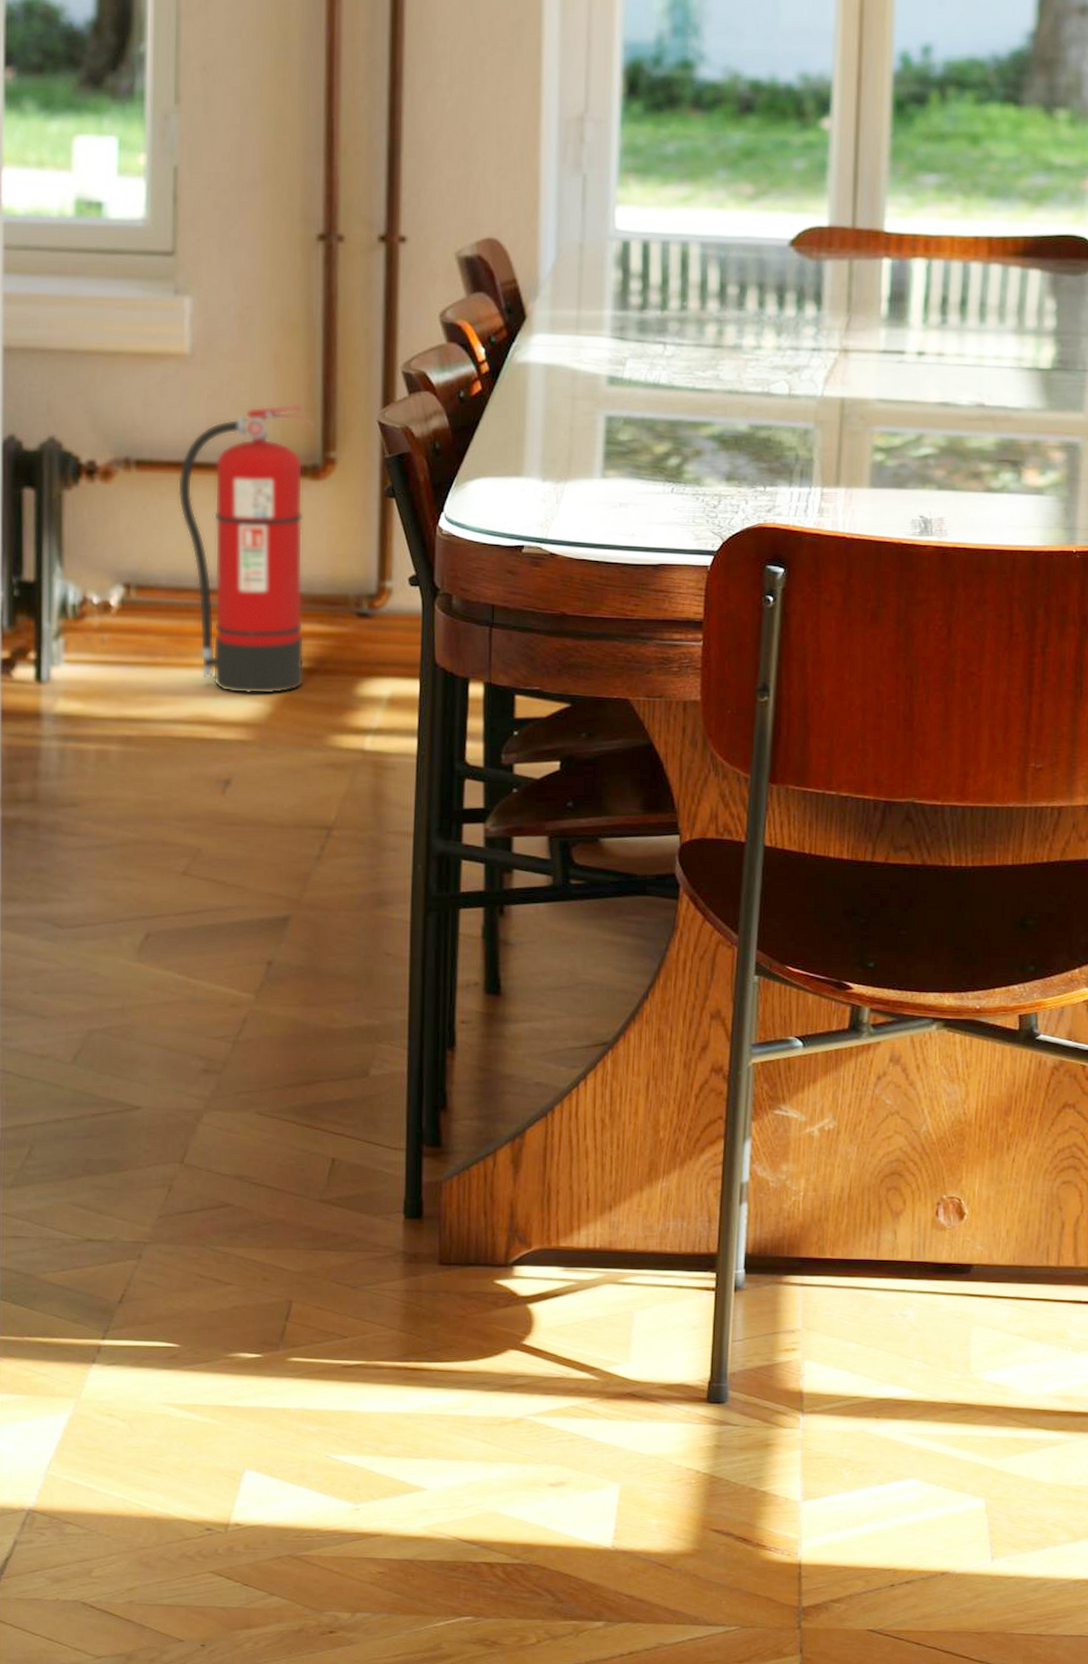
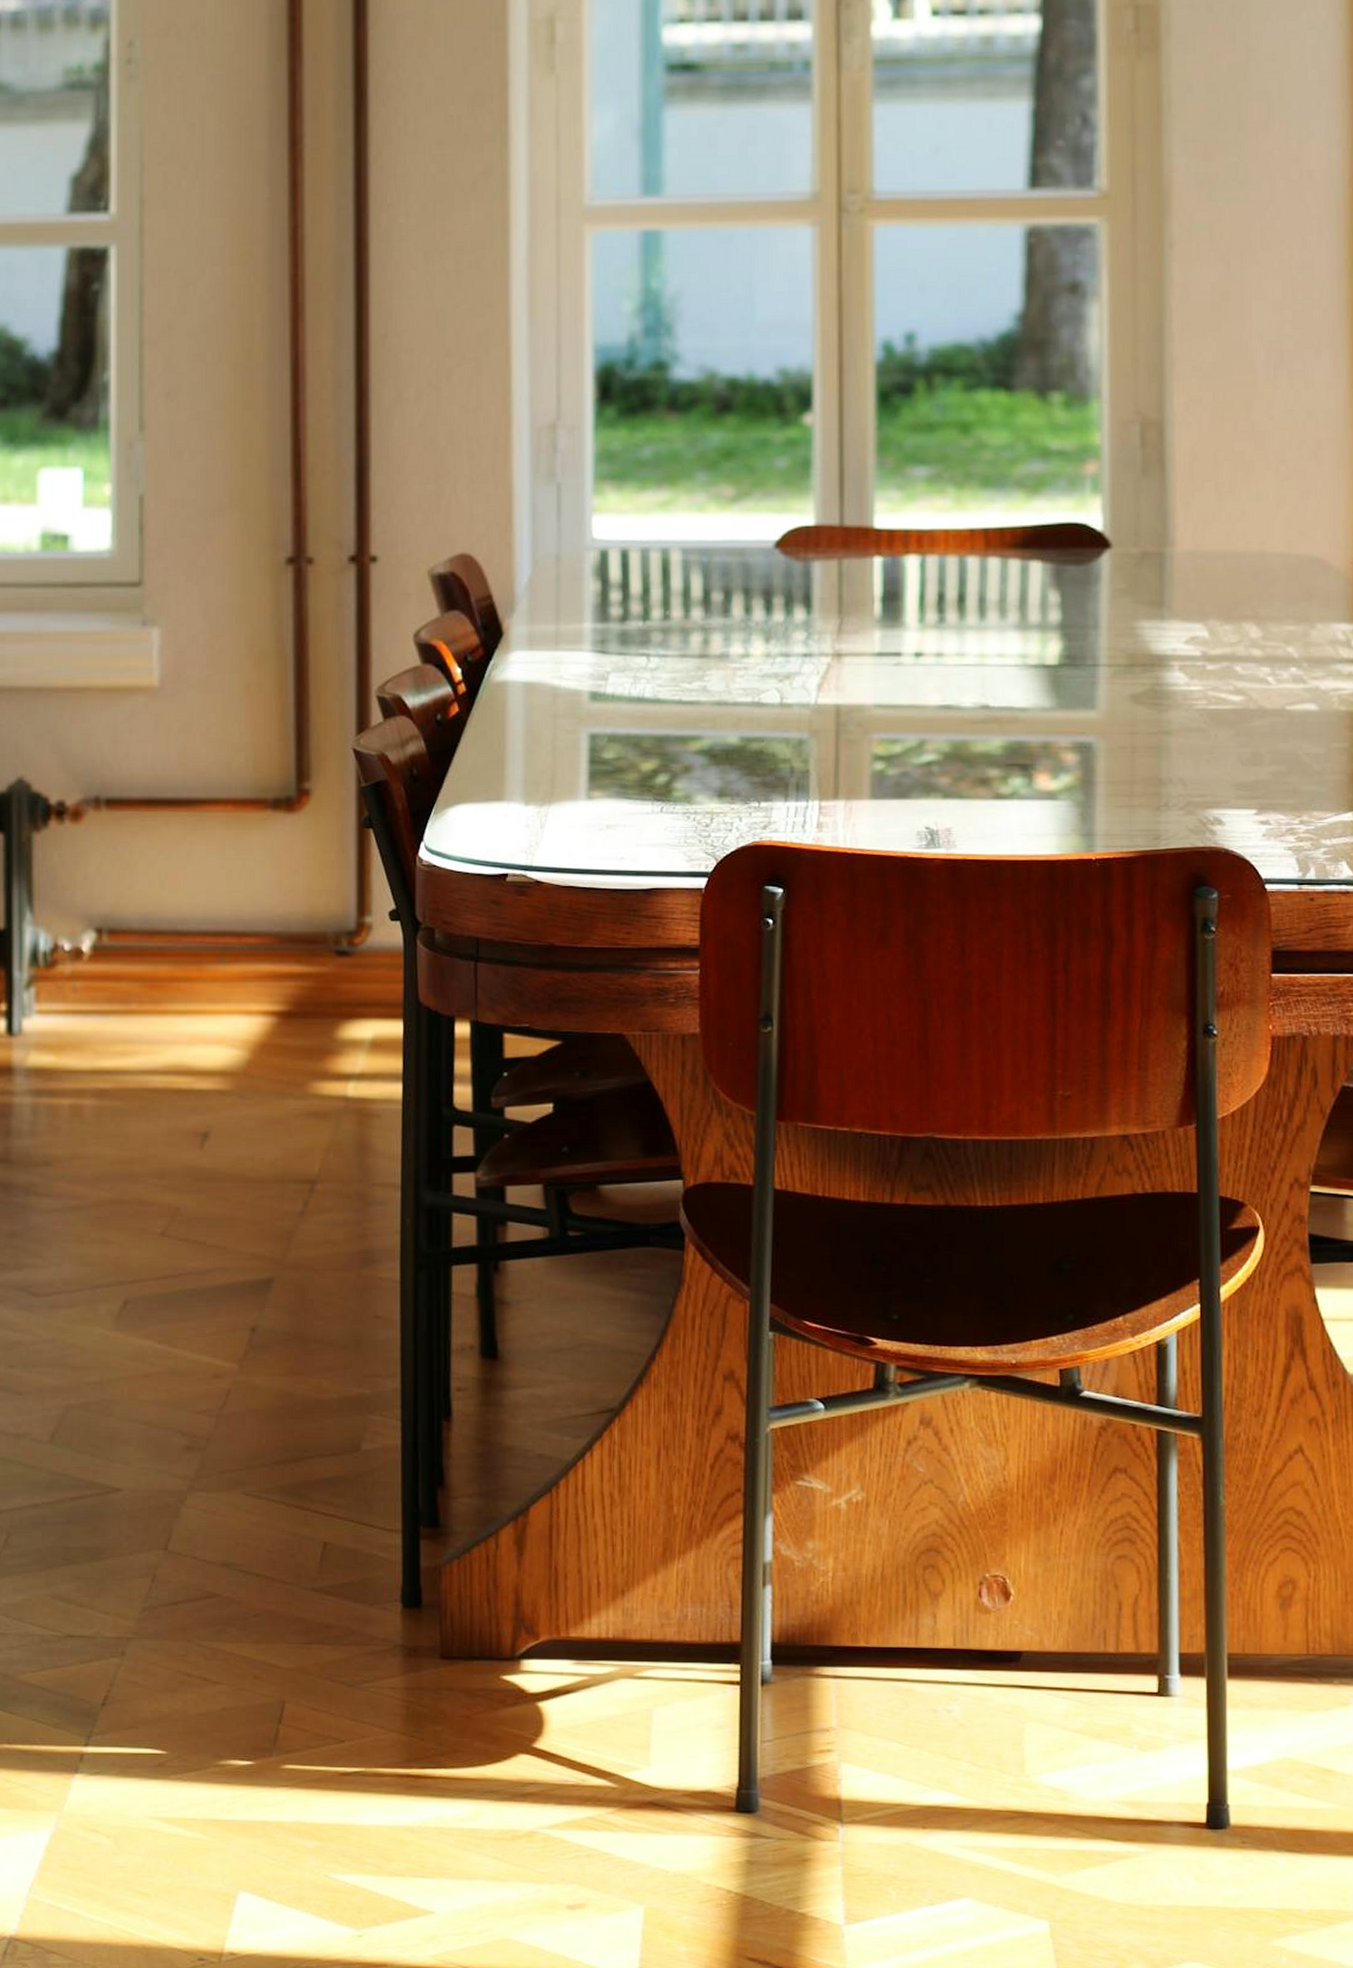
fire extinguisher: present [177,404,315,695] -> none [148,734,288,1041]

